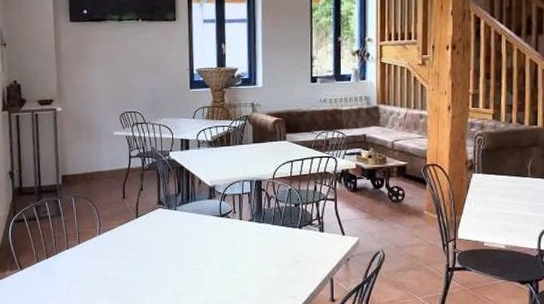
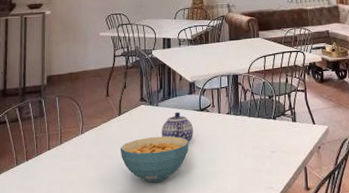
cereal bowl: none [138,240,209,286] -> present [120,136,189,183]
teapot: none [180,217,213,247] -> present [162,112,193,141]

